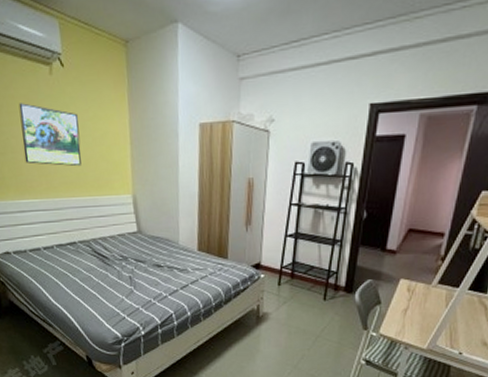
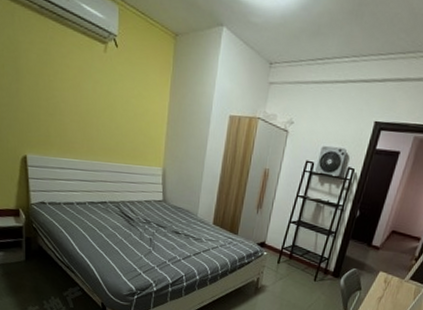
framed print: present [18,103,82,167] -> none [71,73,125,137]

